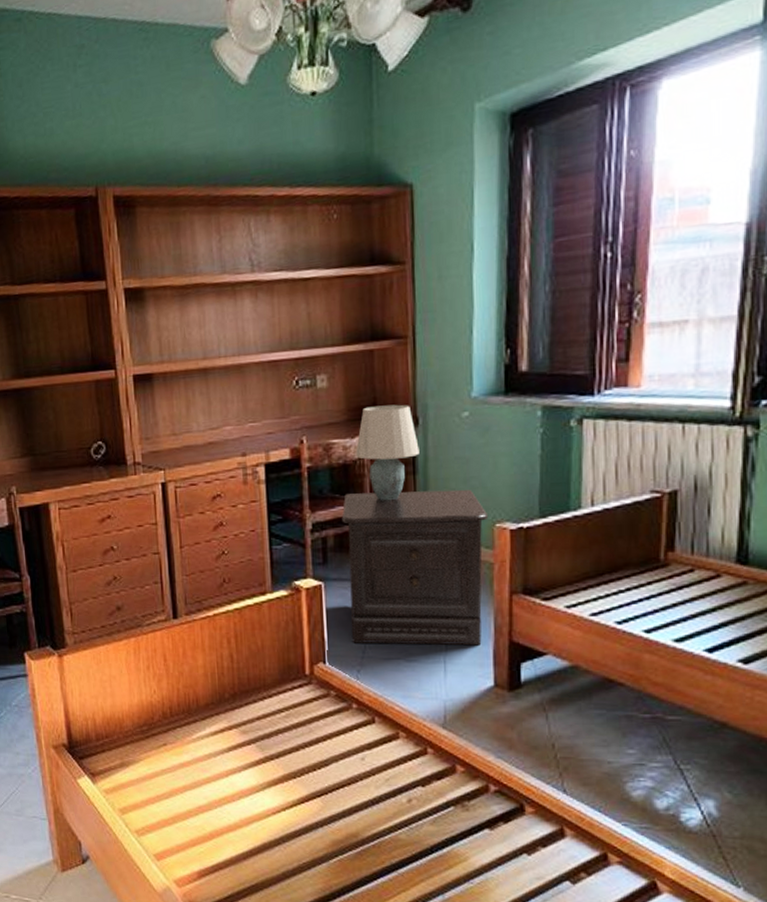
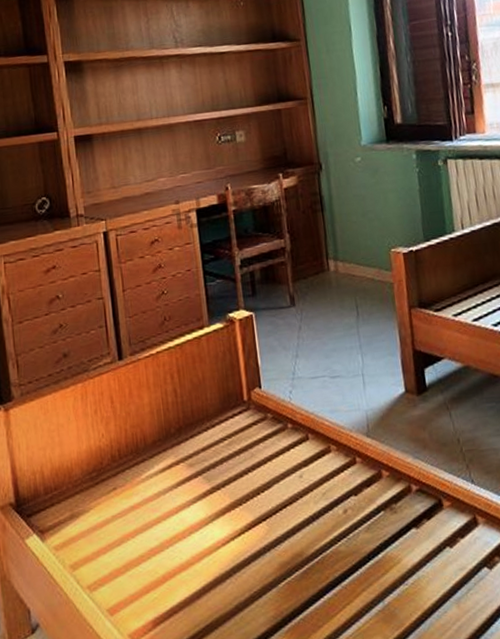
nightstand: present [342,489,489,646] -> none [265,222,391,366]
table lamp: present [355,404,419,501] -> none [272,153,325,236]

